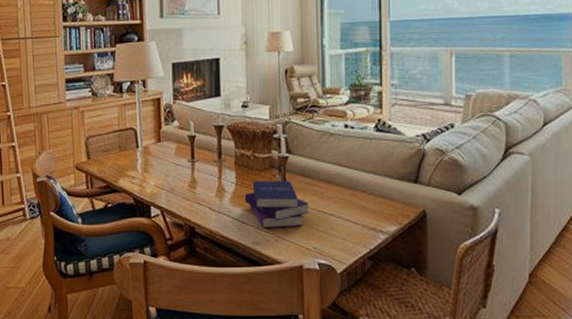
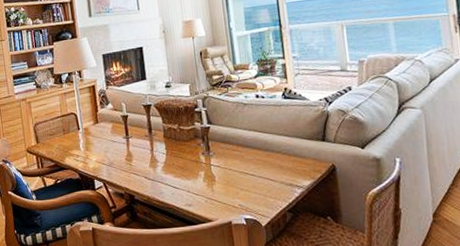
book: present [244,180,309,228] -> none [174,148,232,191]

